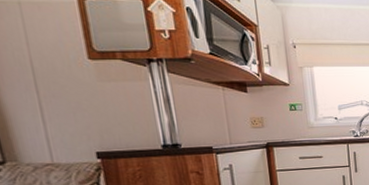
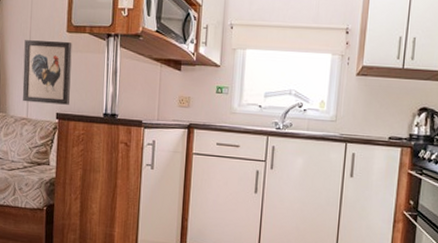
wall art: none [24,70,112,145] -> present [22,40,72,105]

